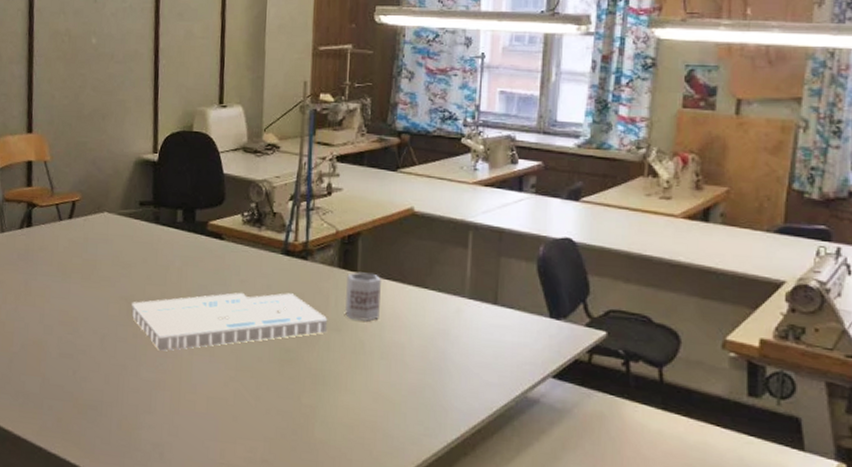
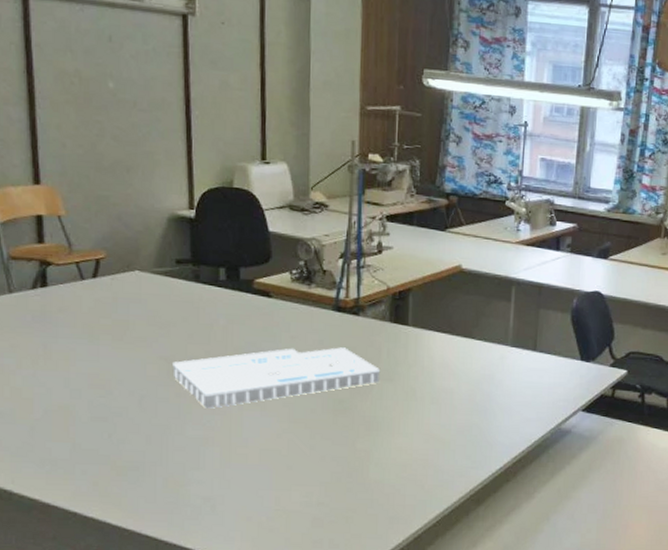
mug: present [344,272,381,321] -> none [396,325,431,371]

